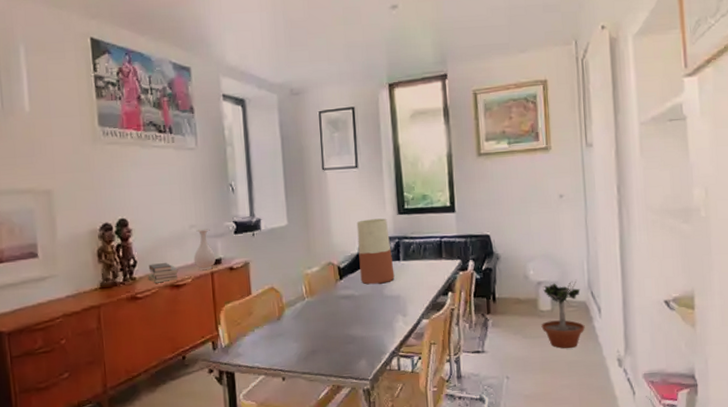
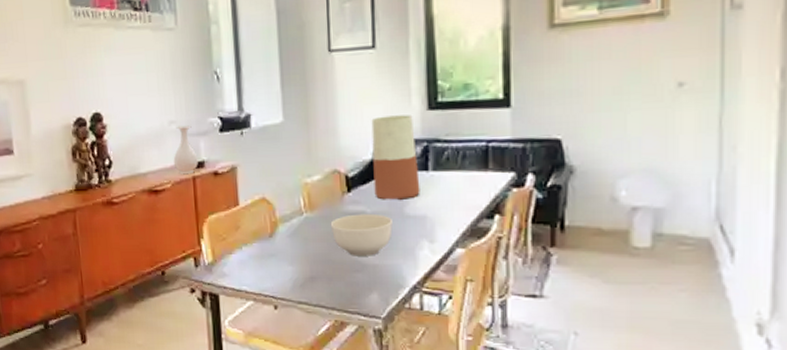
books: present [147,263,178,283] -> none [123,164,157,187]
bowl: none [327,296,375,331] -> present [330,213,393,256]
potted tree: present [541,279,585,348] -> none [633,206,705,302]

